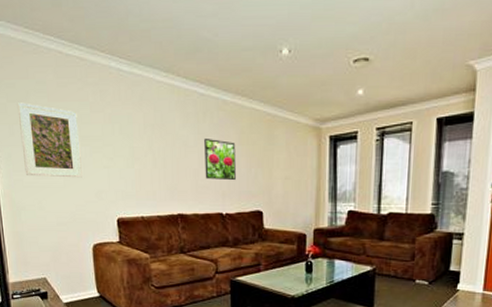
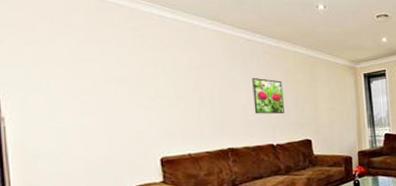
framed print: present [17,102,83,178] -> none [37,45,120,121]

